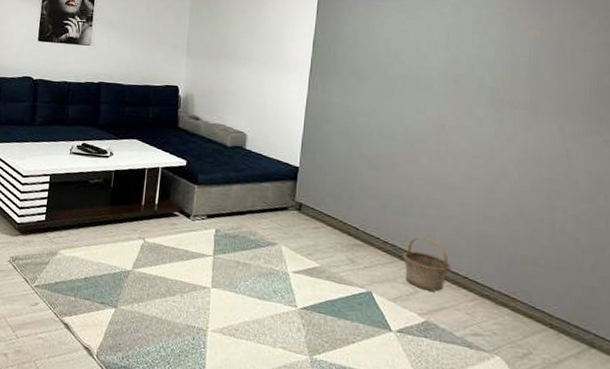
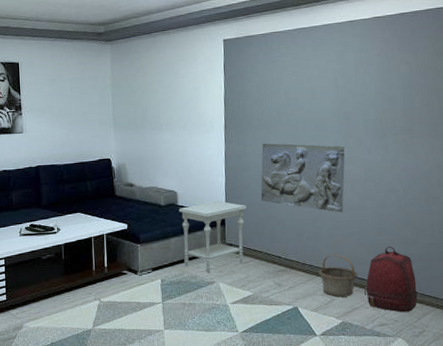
side table: none [244,151,325,232] -> present [179,201,247,273]
relief sculpture: none [342,95,450,190] -> present [260,143,345,213]
backpack: none [457,240,526,326] -> present [364,247,418,313]

